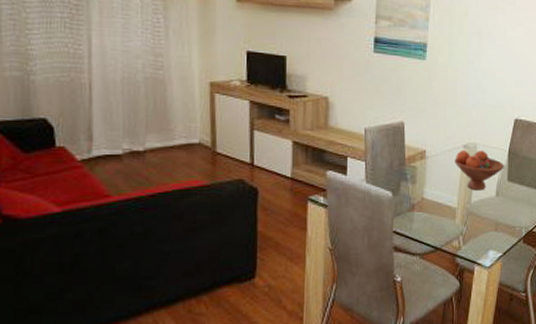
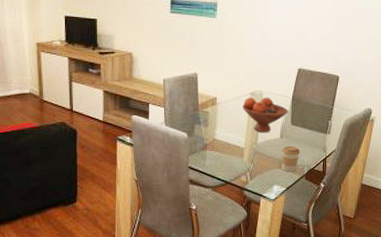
coffee cup: none [498,206,518,235] -> present [282,146,301,172]

